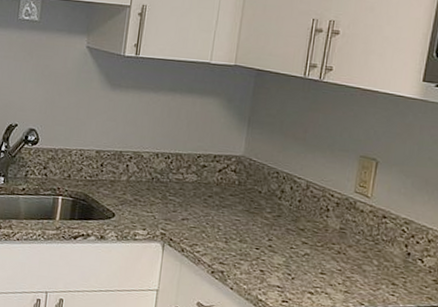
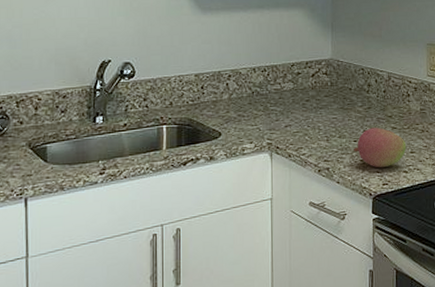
fruit: none [253,238,317,284] -> present [352,127,407,168]

